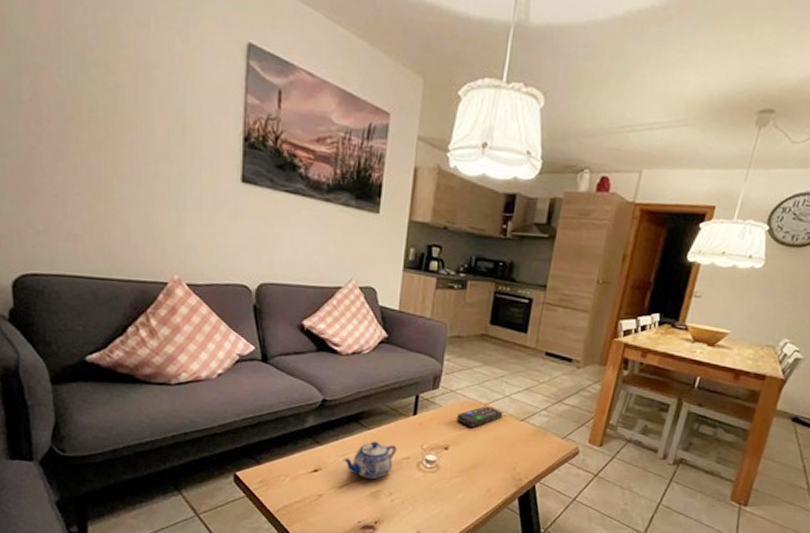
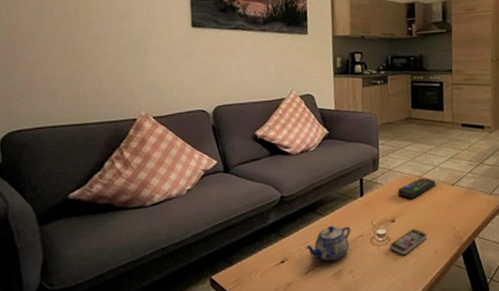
smartphone: none [438,461,483,487] -> present [390,229,428,255]

